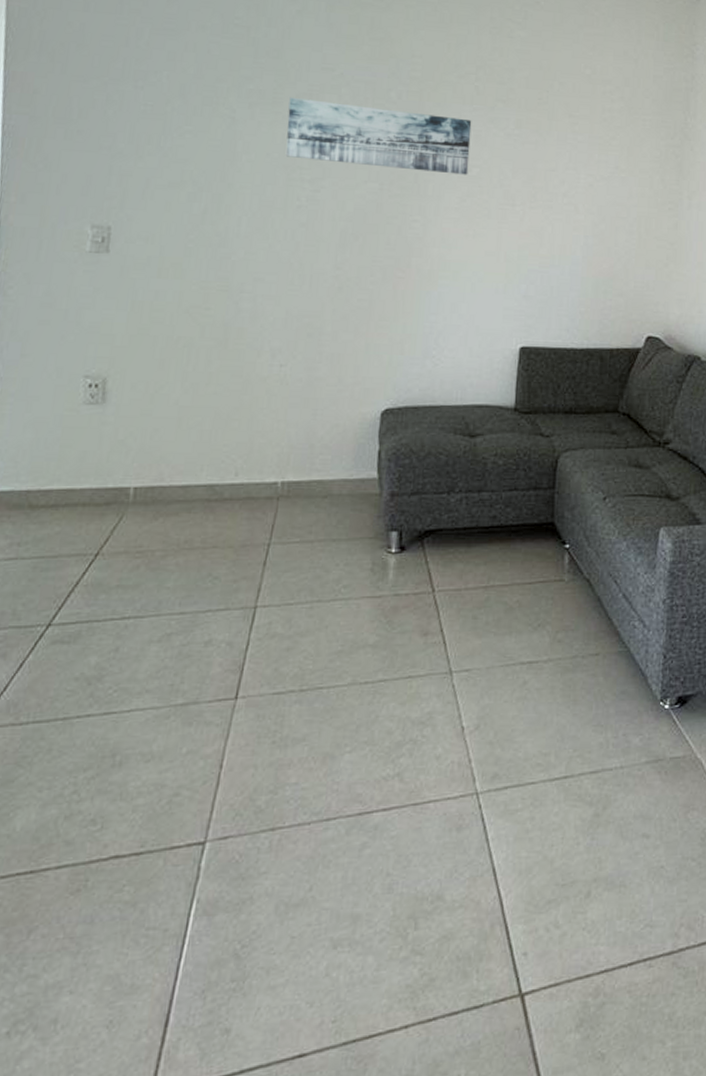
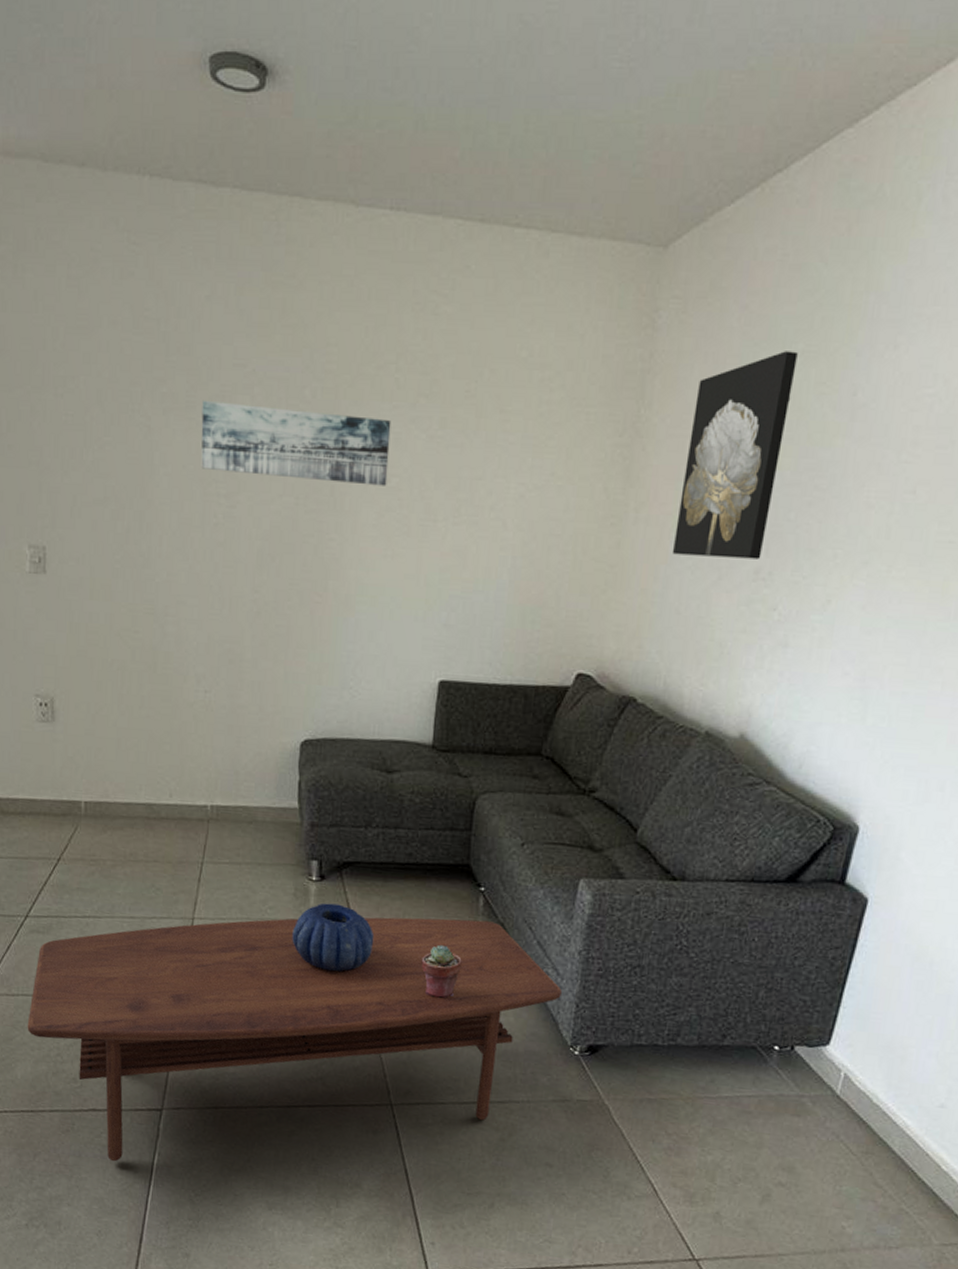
coffee table: none [35,578,649,922] -> present [27,917,562,1162]
decorative bowl: none [368,576,458,650] -> present [292,903,374,972]
potted succulent: none [507,608,549,665] -> present [421,944,462,998]

